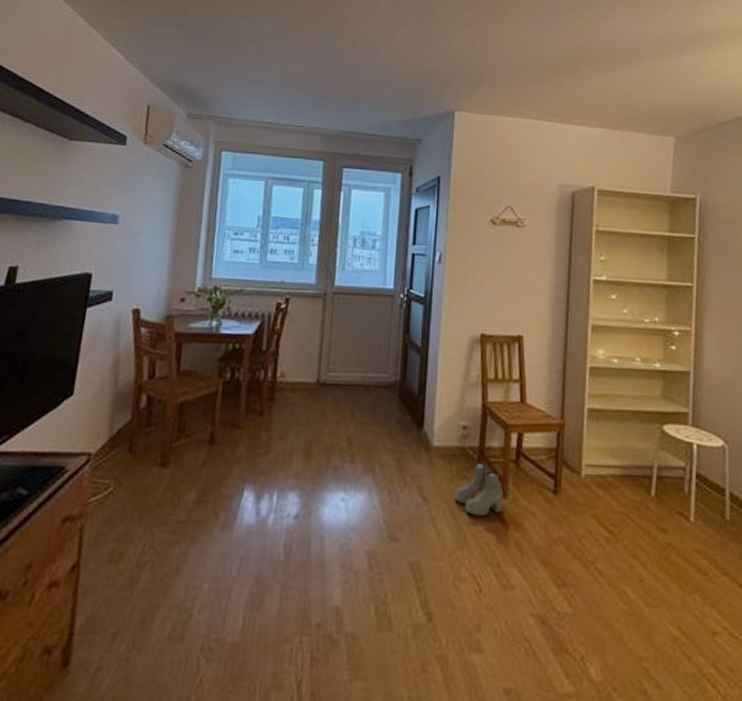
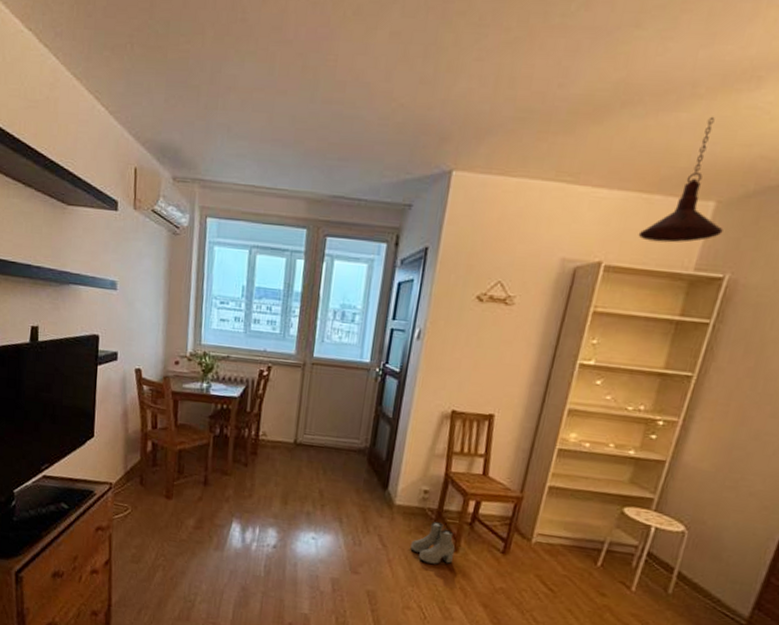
pendant light: none [619,73,686,170] -> present [638,116,723,243]

